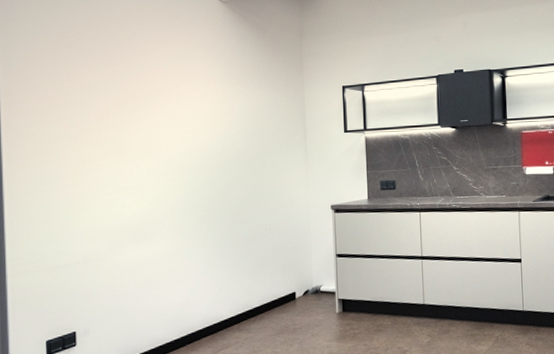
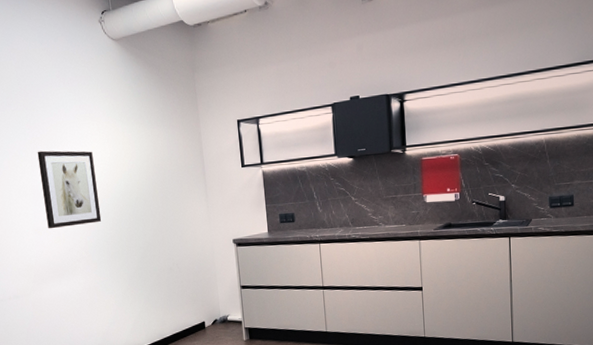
wall art: none [128,106,192,189] -> present [37,150,102,229]

